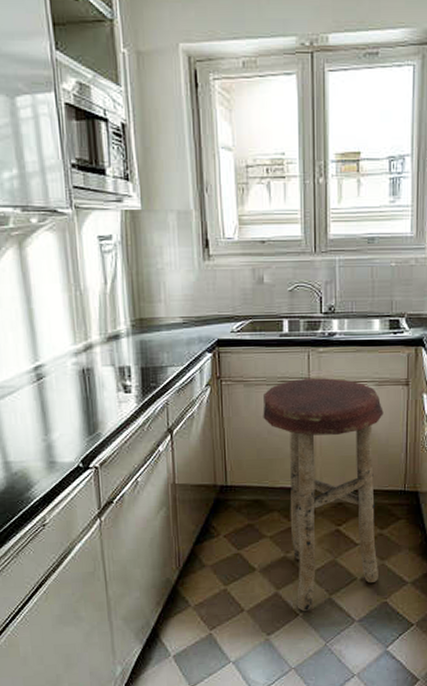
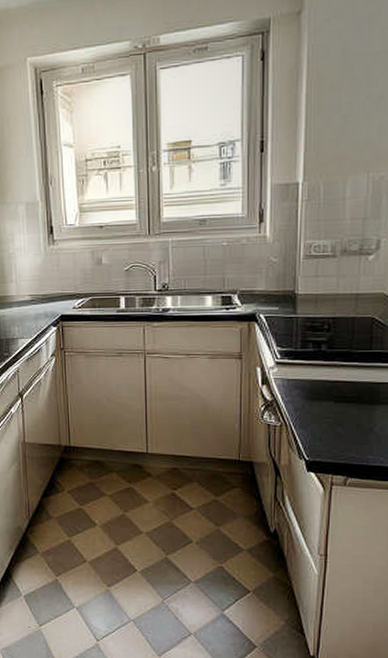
stool: present [263,378,384,612] -> none [102,351,217,568]

